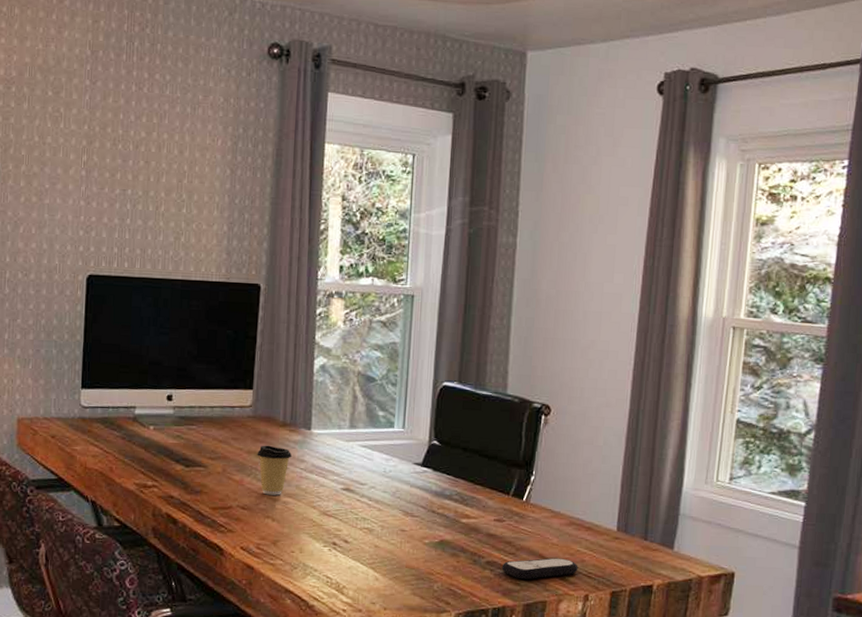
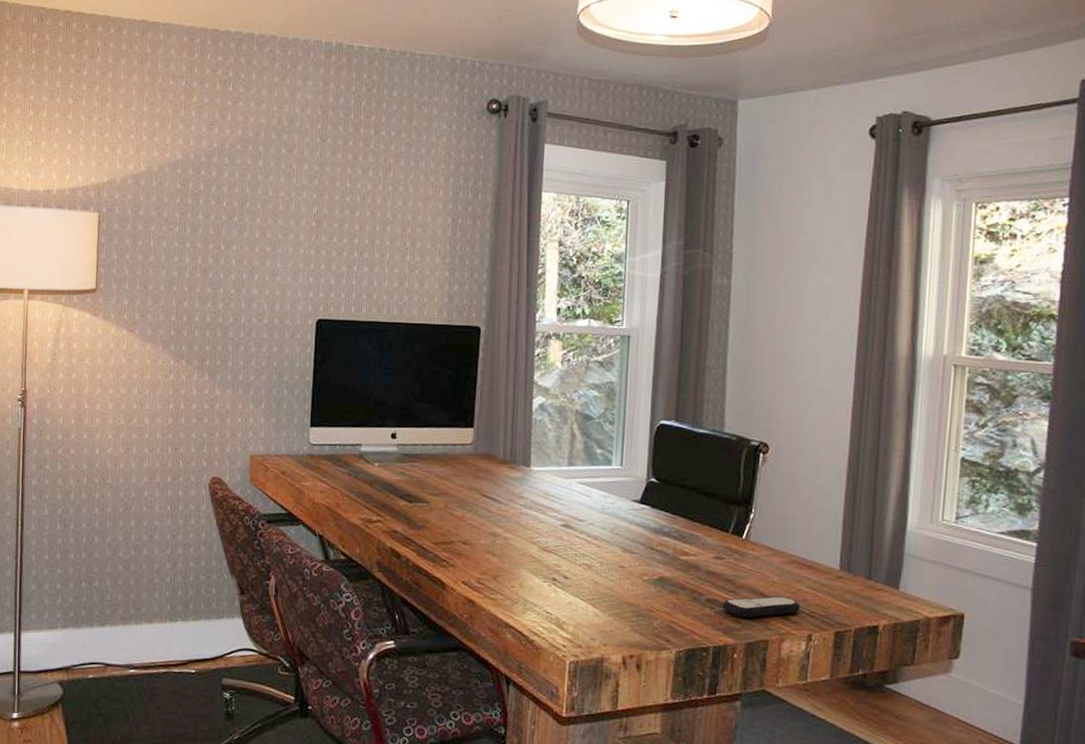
coffee cup: present [257,445,293,496] -> none [477,482,512,531]

